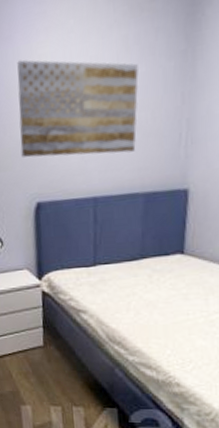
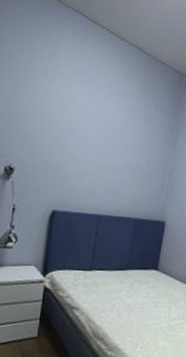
wall art: present [17,60,139,158] -> none [46,98,141,186]

